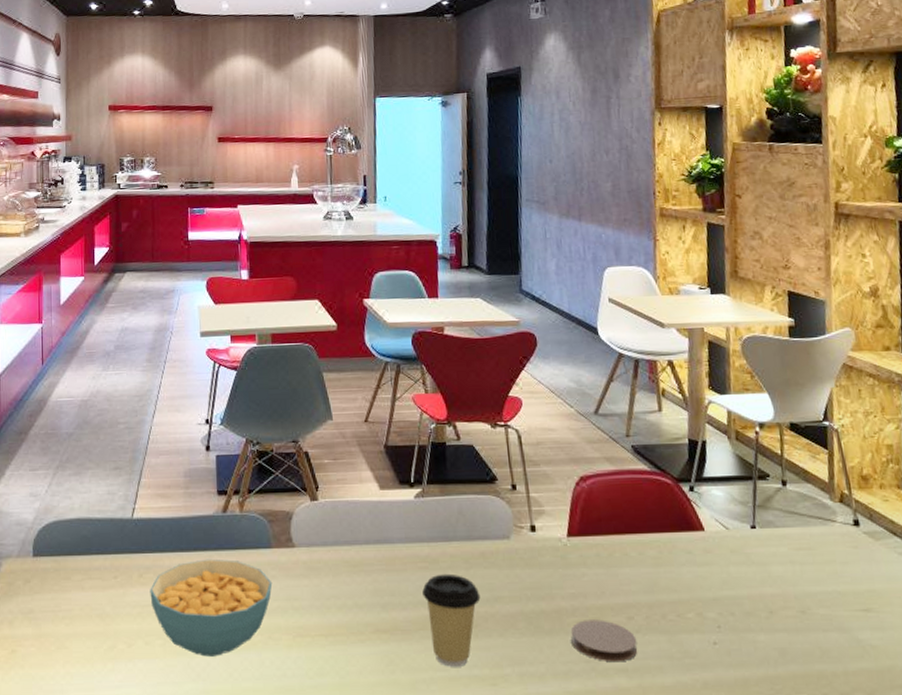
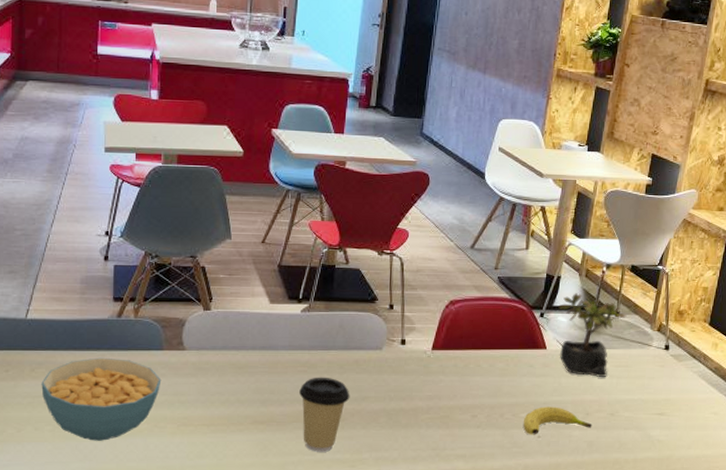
coaster: present [570,619,637,663] -> none [423,417,477,450]
fruit: none [692,603,781,641] -> present [523,406,592,435]
succulent plant: none [709,460,797,564] -> present [558,293,627,377]

